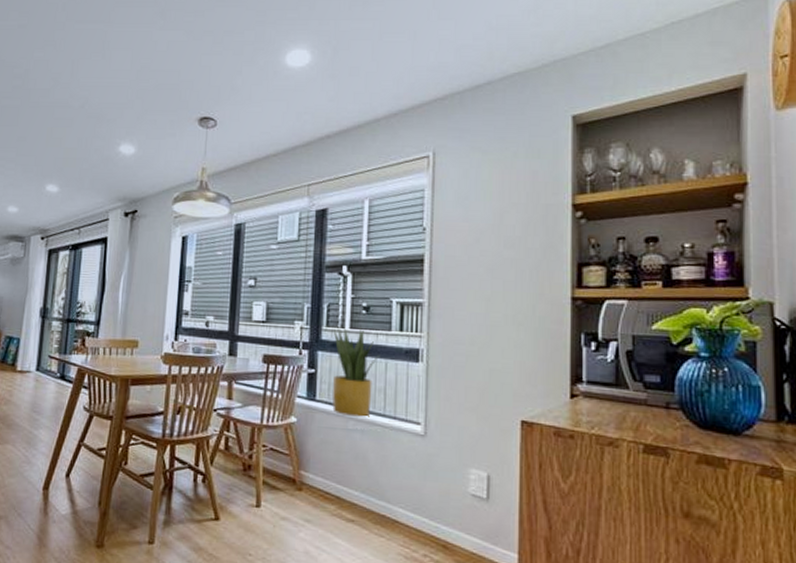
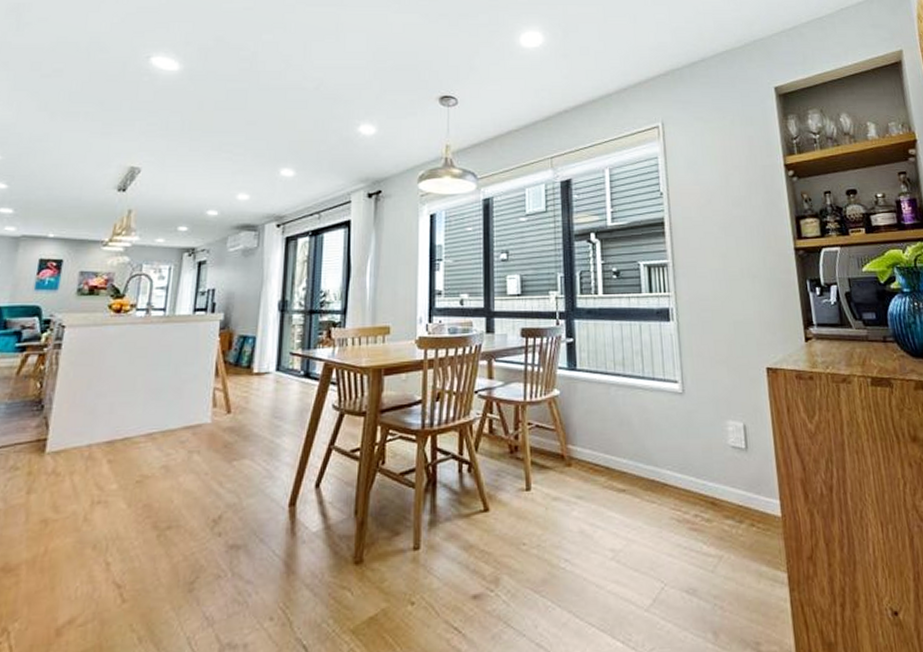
planter: present [332,327,379,417] -> none [588,292,633,382]

